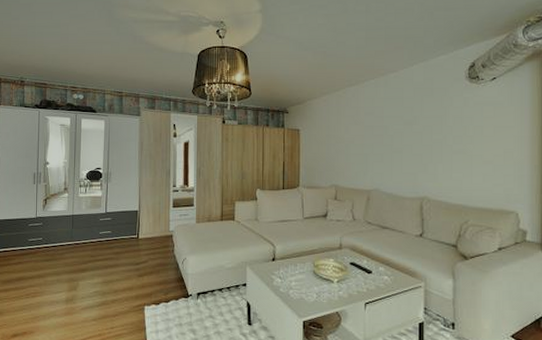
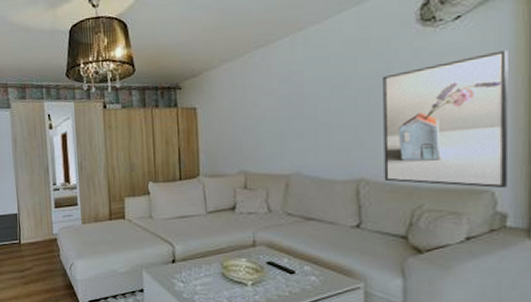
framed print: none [441,106,528,211] -> present [383,50,509,189]

